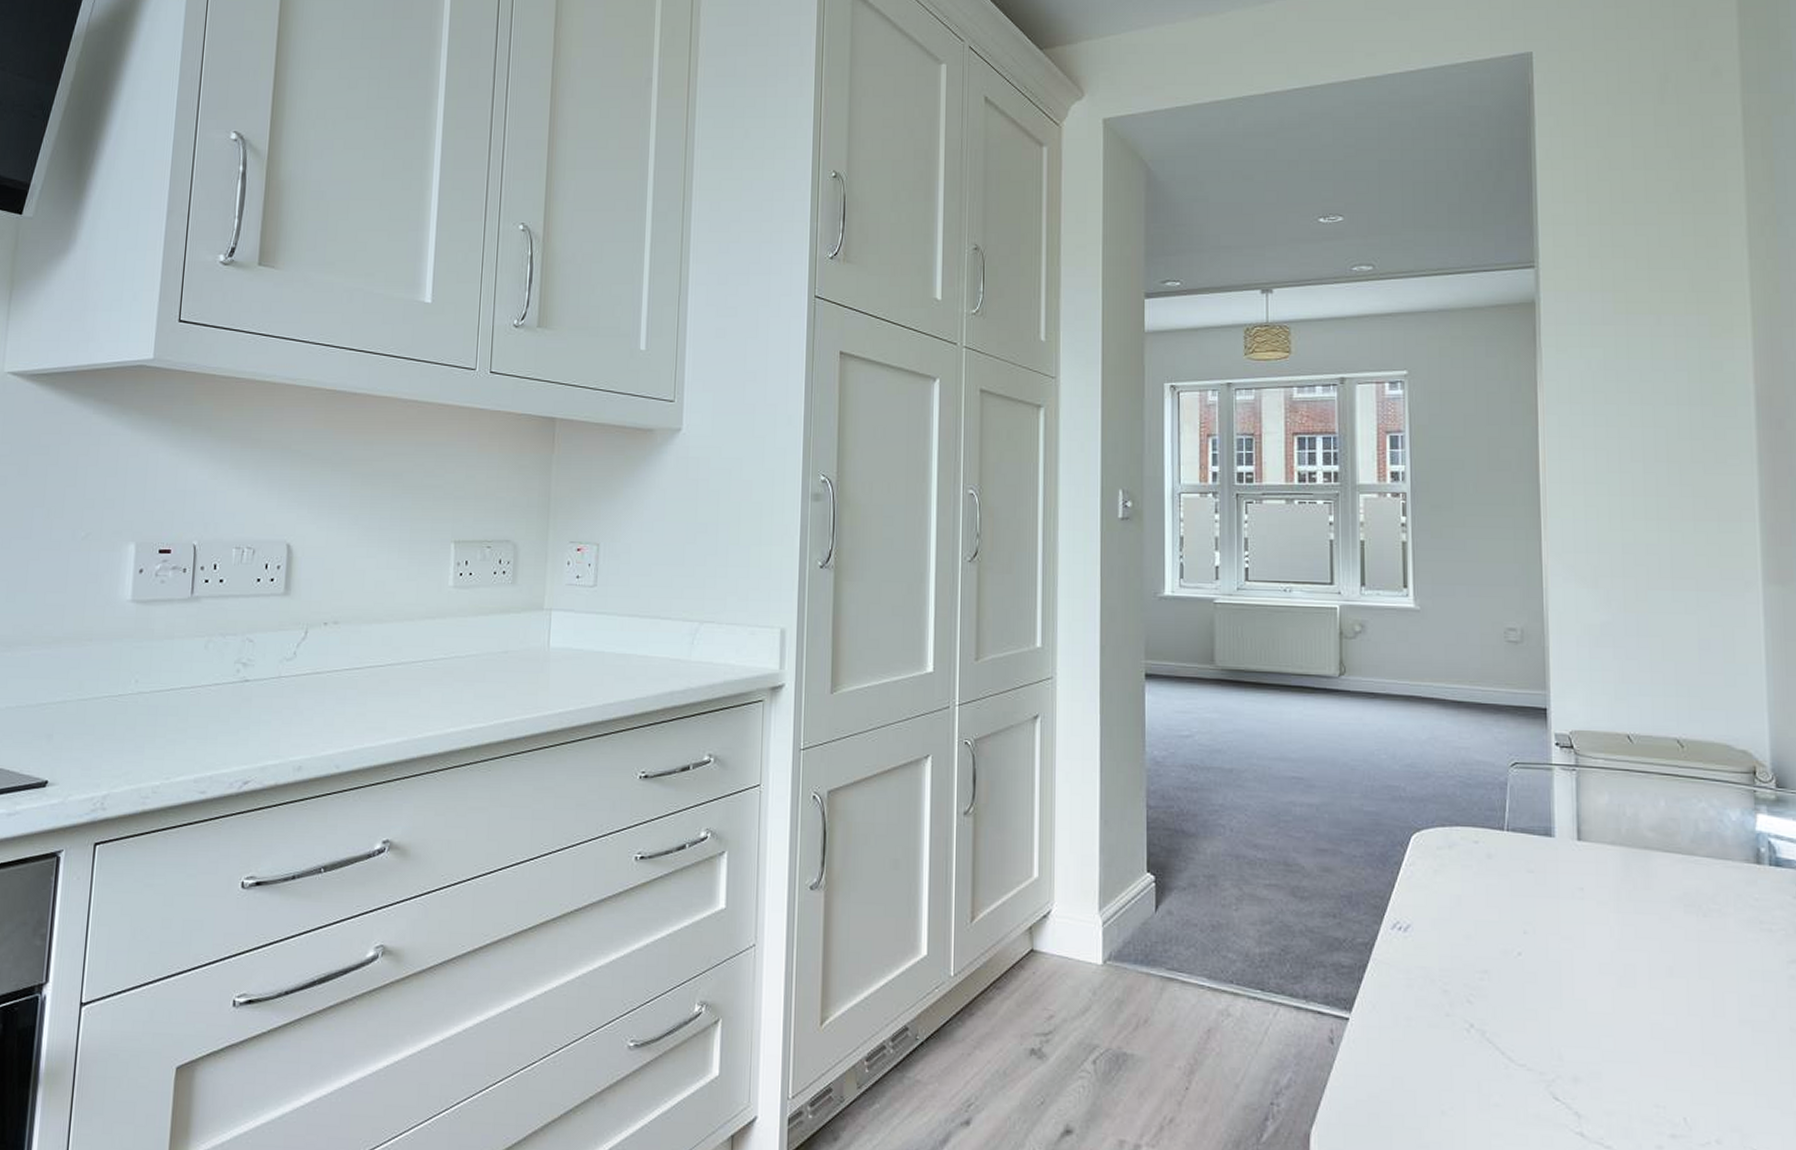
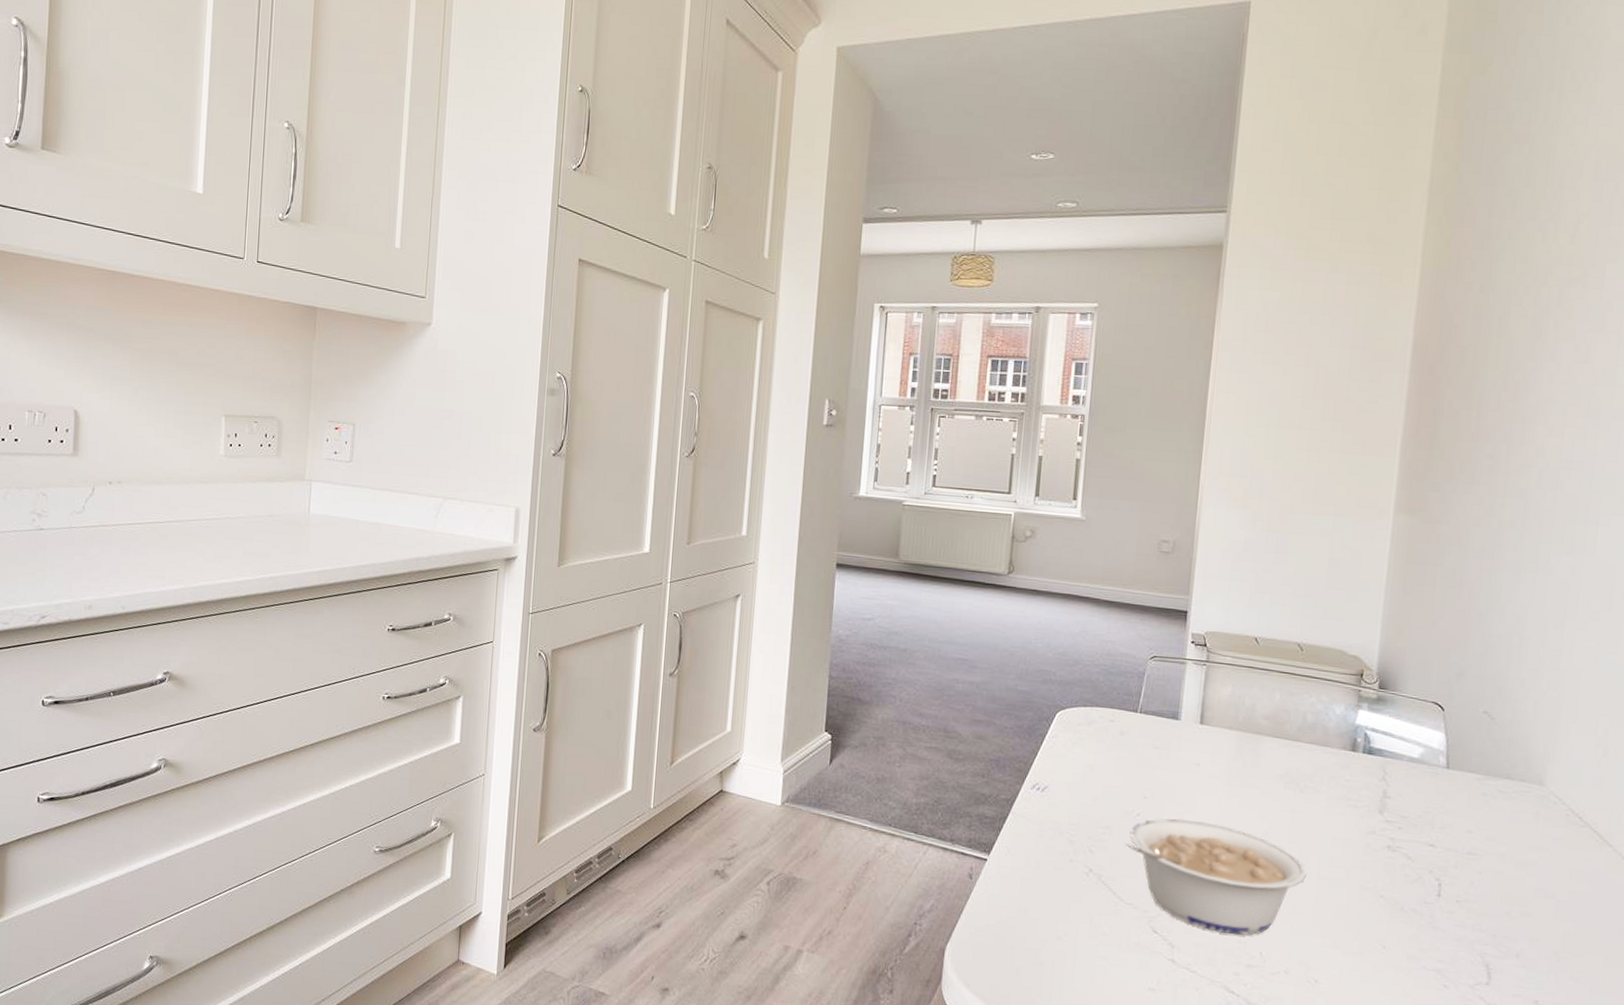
legume: none [1508,956,1726,1098] -> present [1125,818,1307,935]

